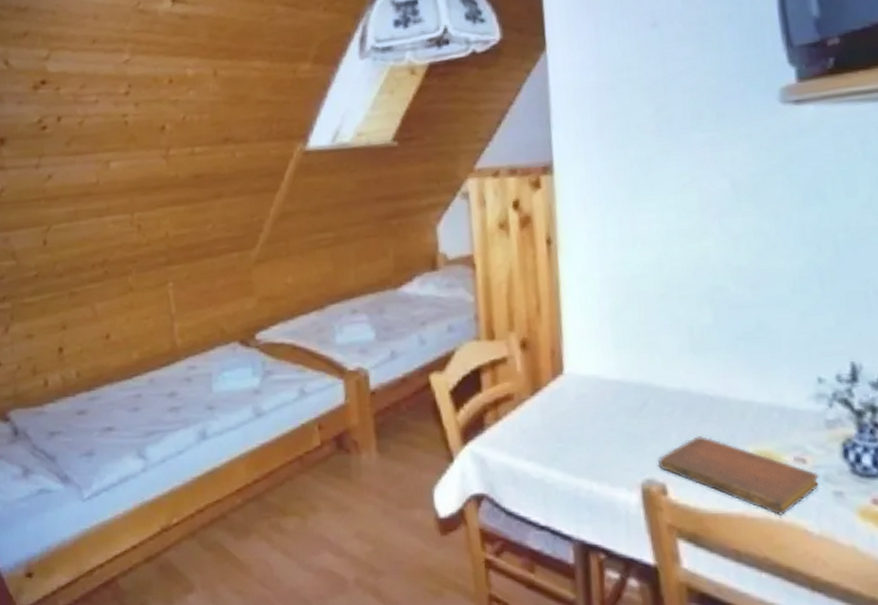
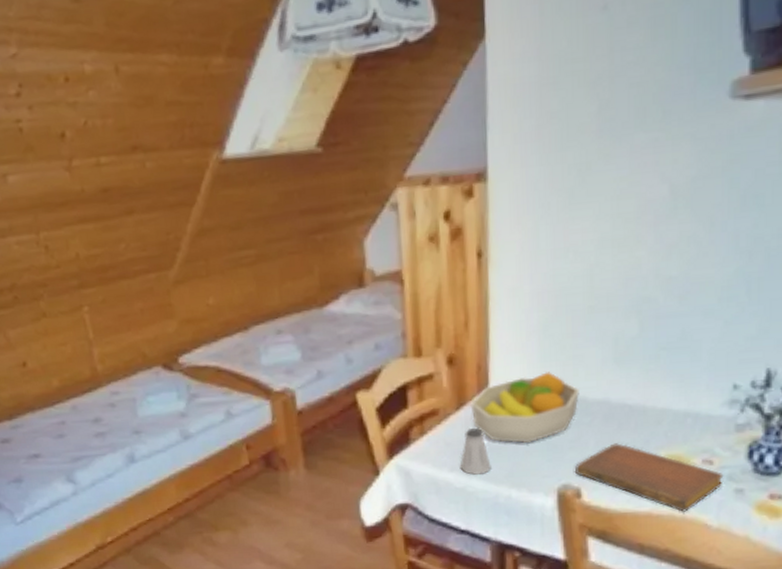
saltshaker: none [537,414,570,465] -> present [460,428,491,475]
fruit bowl: none [545,359,657,434] -> present [470,372,579,444]

